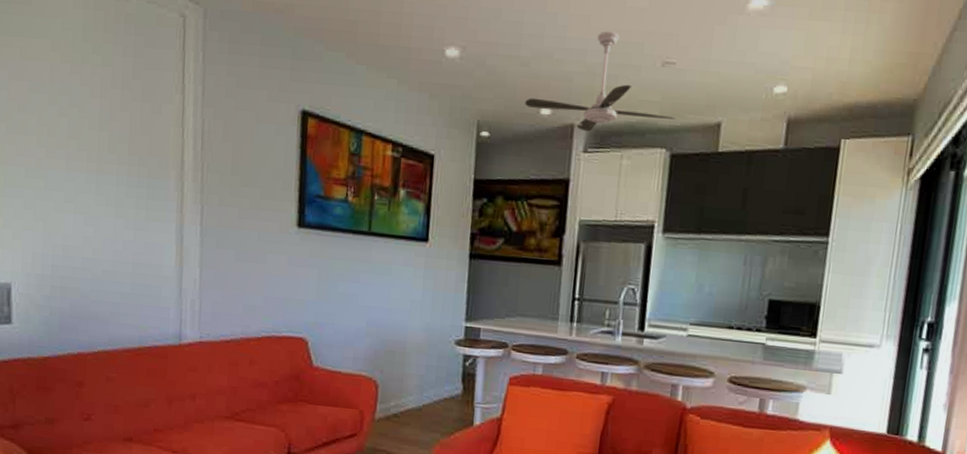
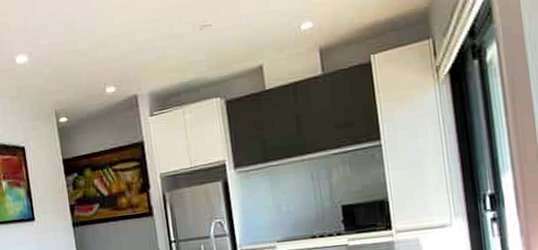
ceiling fan: present [525,31,676,132] -> none [91,11,222,99]

